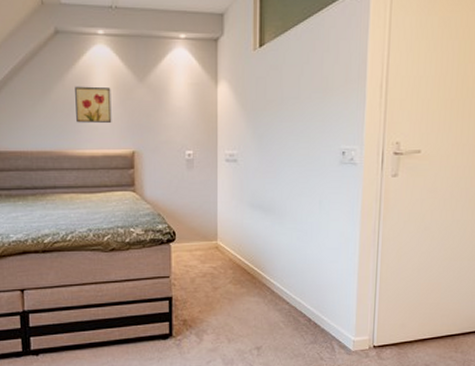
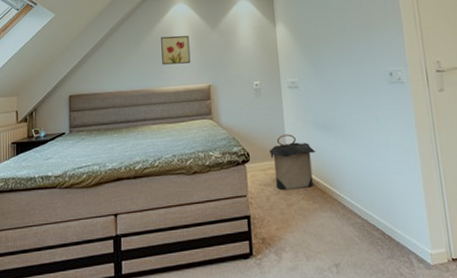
laundry hamper: none [197,213,250,273] -> present [269,134,316,191]

